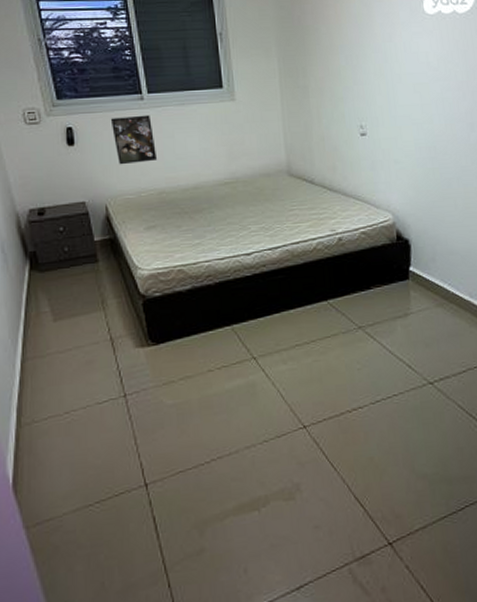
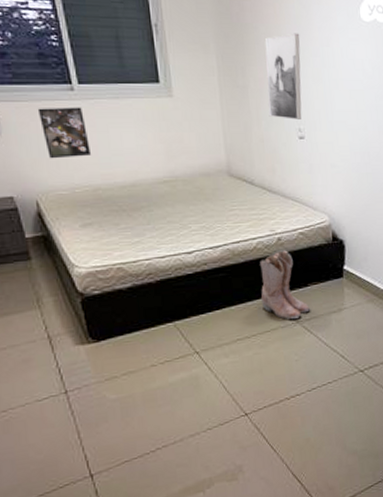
boots: none [320,251,374,324] -> present [260,250,311,319]
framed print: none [325,31,364,117] -> present [264,33,302,119]

